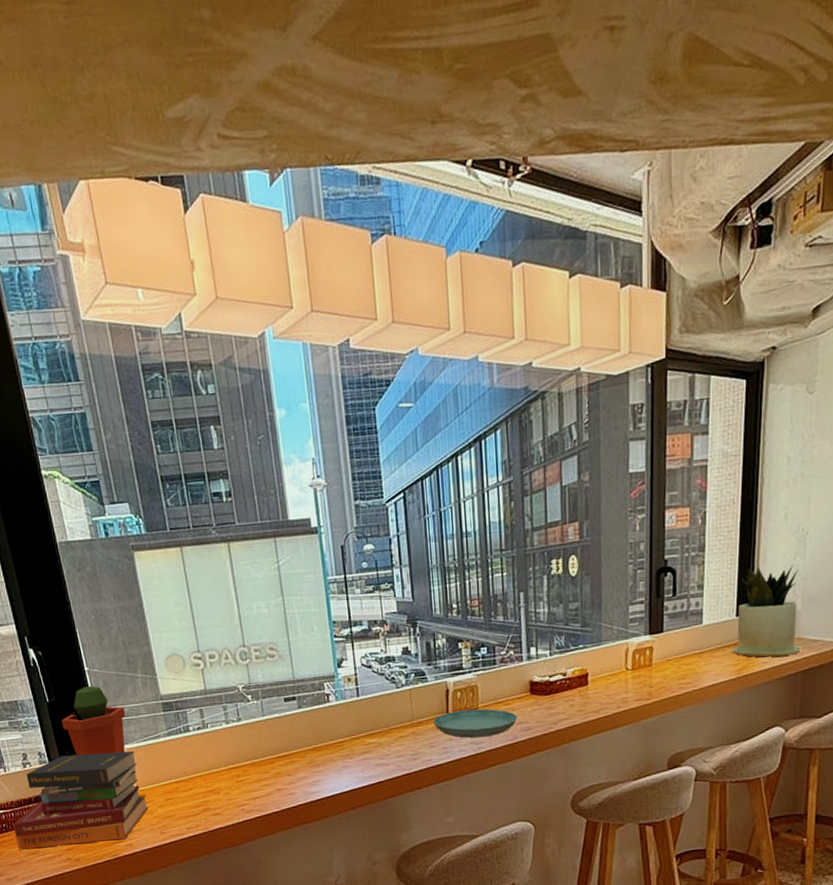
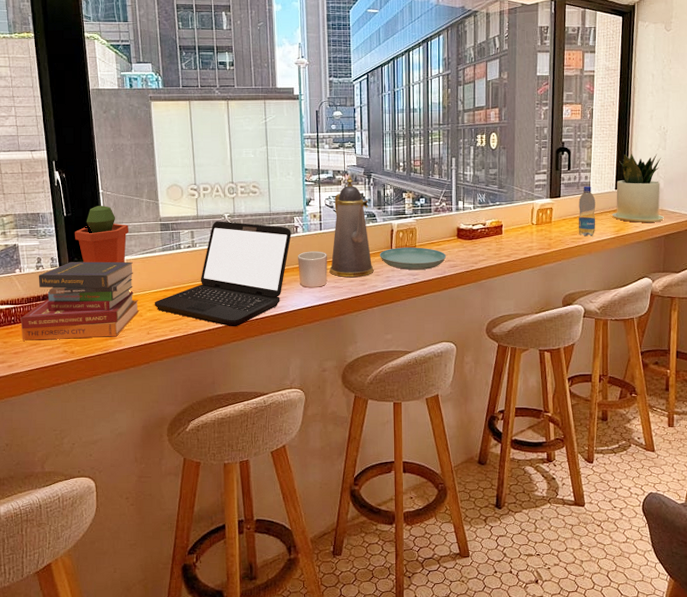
laptop: none [165,694,322,820] -> present [154,221,291,327]
mug: none [332,722,371,768] -> present [298,251,328,288]
coffee pot: none [372,625,428,752] -> present [329,175,374,278]
bottle: none [686,614,711,680] -> present [578,186,596,237]

